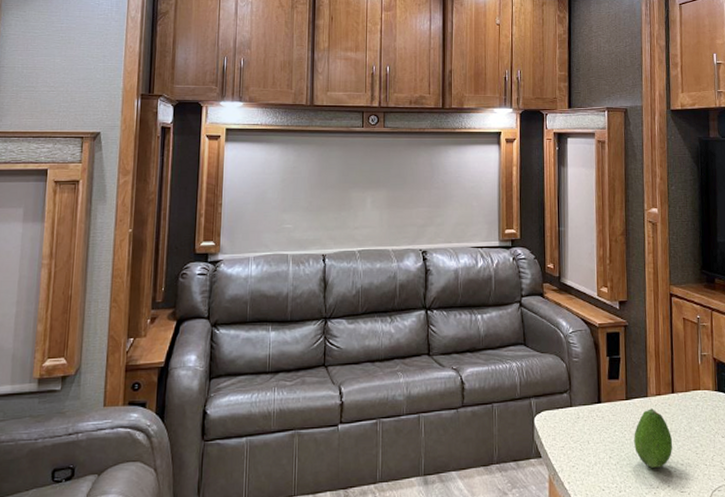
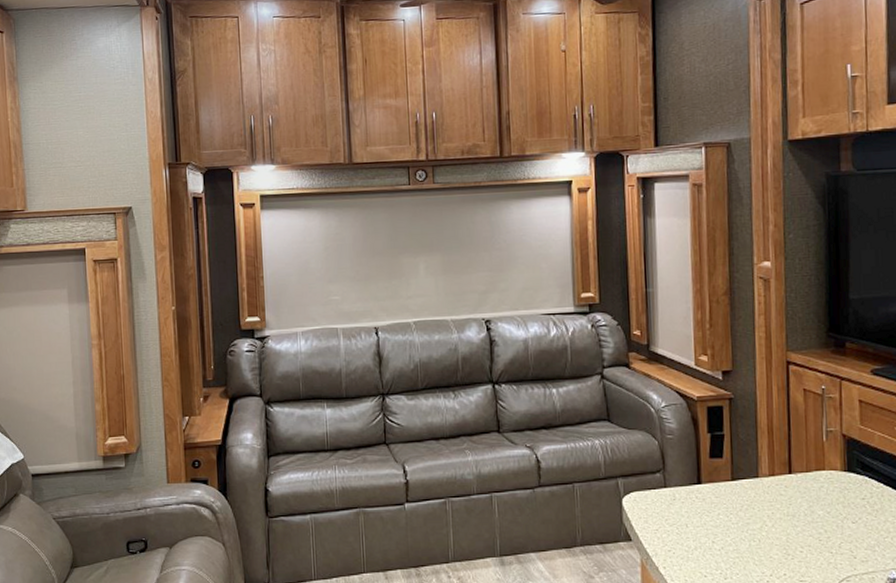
fruit: present [634,408,673,468] -> none [742,490,790,554]

